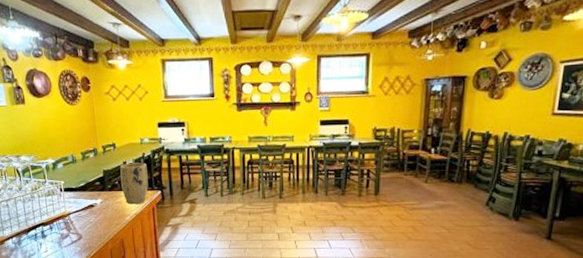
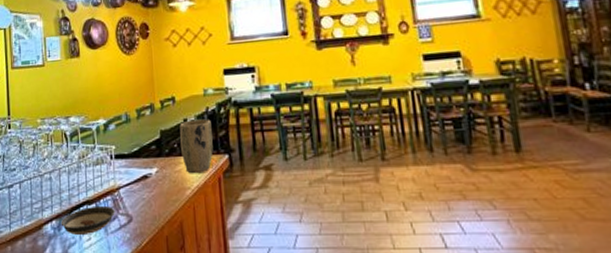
saucer: none [20,226,67,248] -> present [60,205,115,235]

